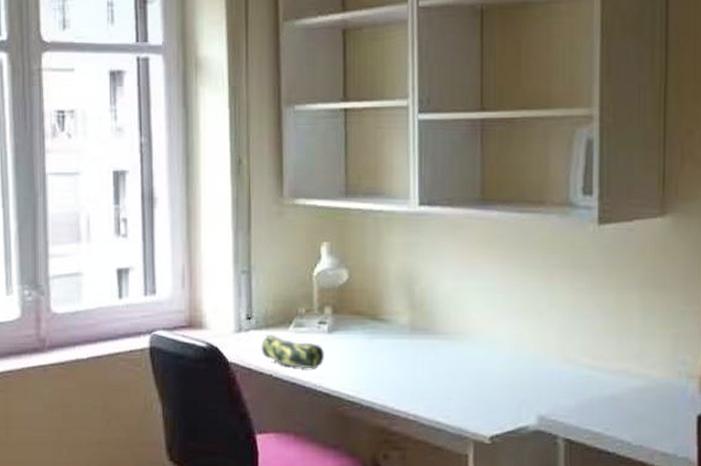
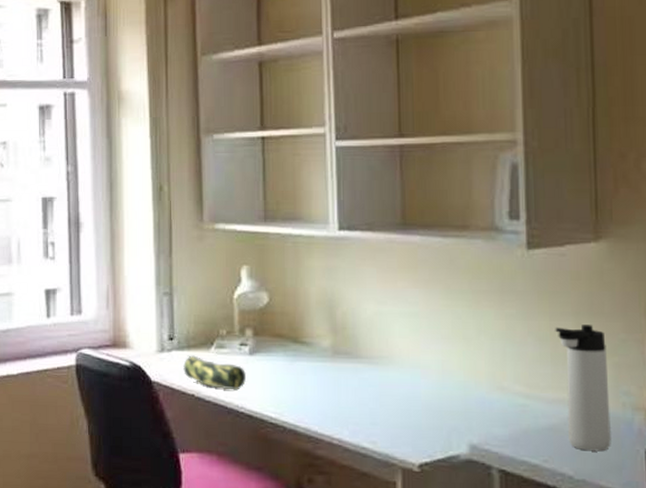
thermos bottle: none [621,297,667,418] -> present [555,325,611,452]

